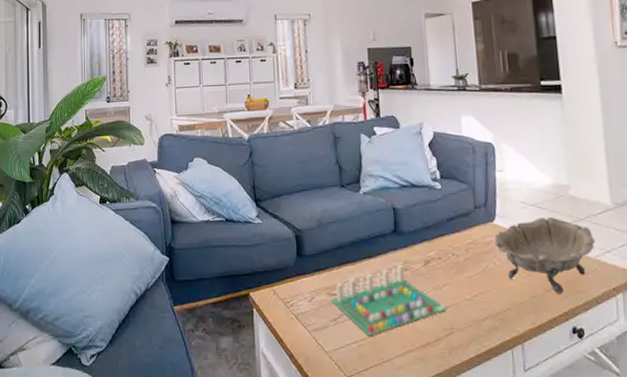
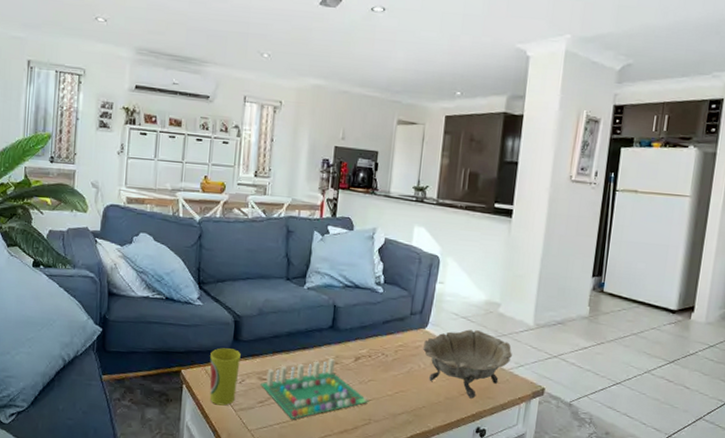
cup: none [276,265,308,327] -> present [209,348,241,406]

